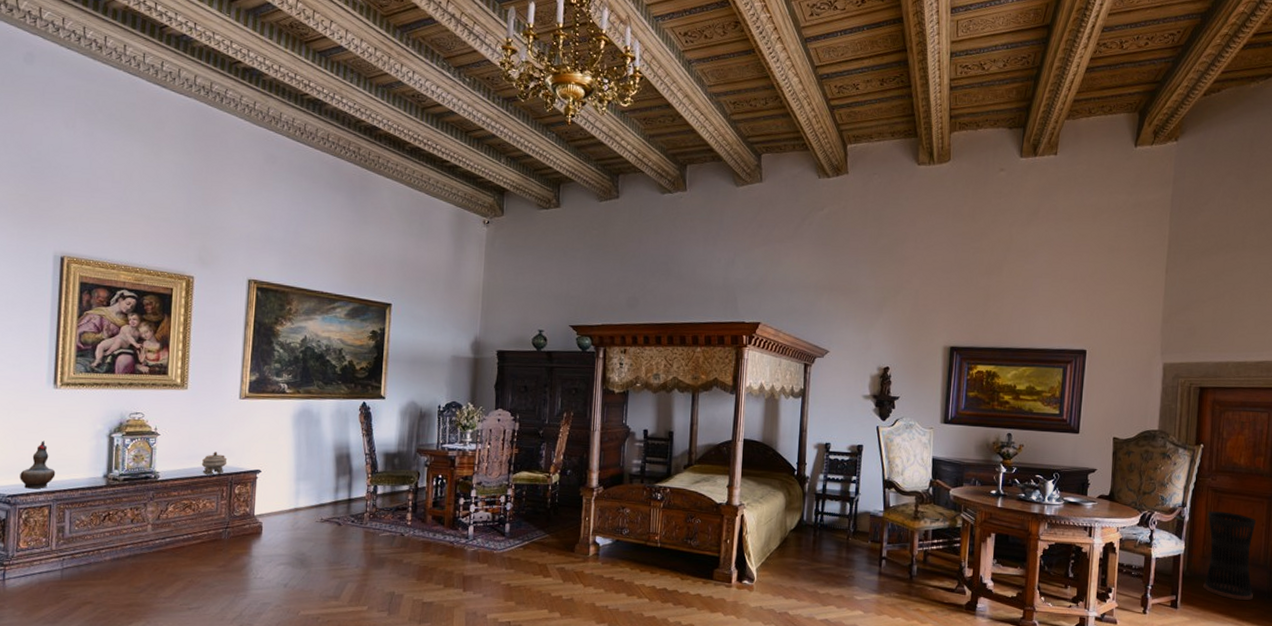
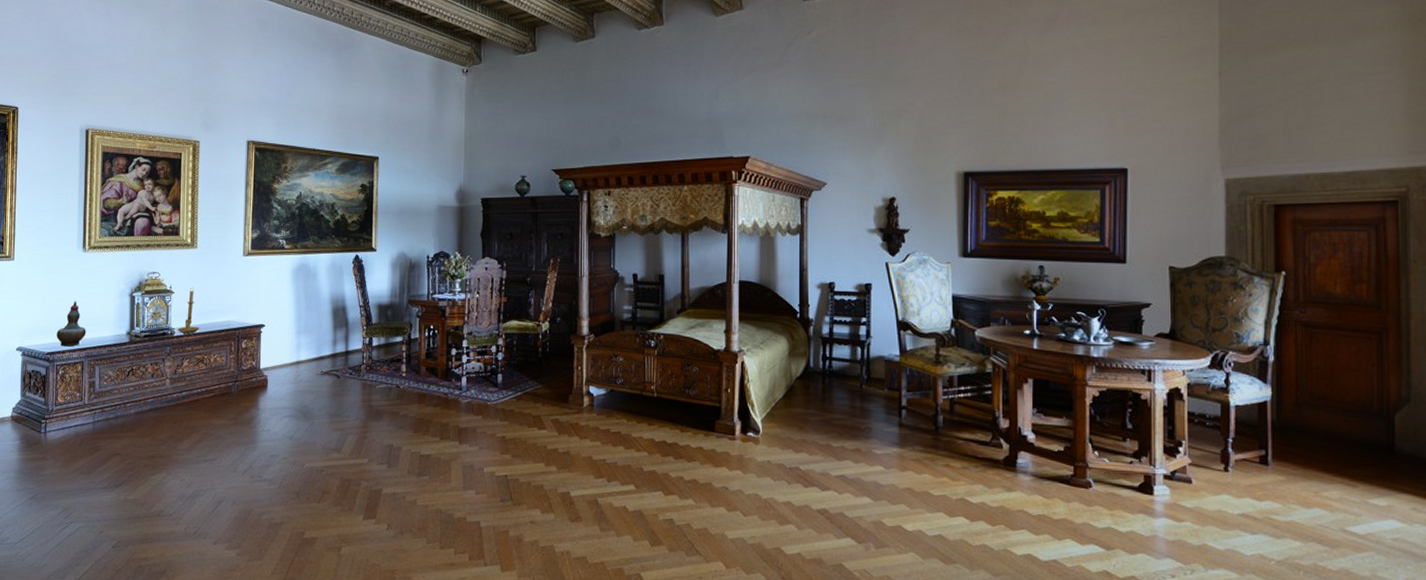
candle holder: none [162,429,188,478] -> present [177,287,200,334]
decorative box: present [201,452,228,475] -> none [211,308,234,330]
umbrella stand: present [1203,511,1256,601] -> none [1299,349,1369,457]

